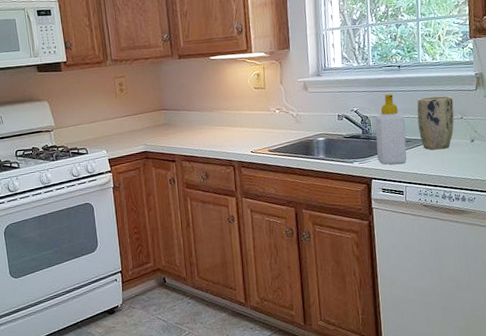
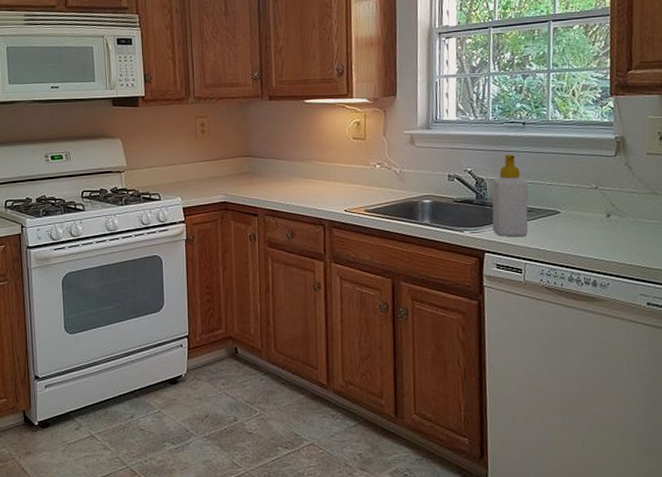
plant pot: present [417,96,454,150] -> none [542,160,588,223]

